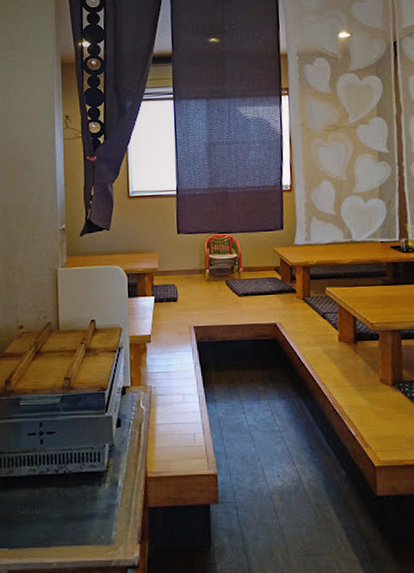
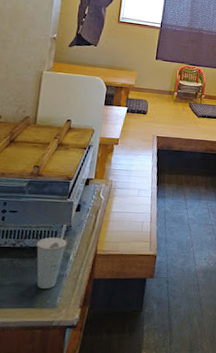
cup: none [80,459,113,522] -> present [36,237,67,289]

